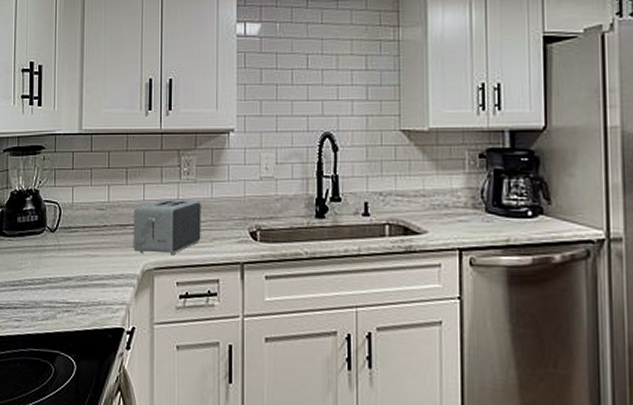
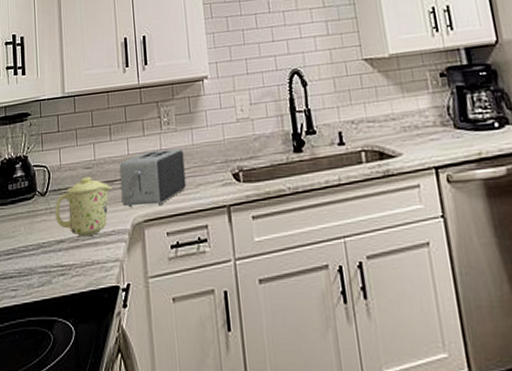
mug: none [63,218,124,277] -> present [55,176,111,237]

